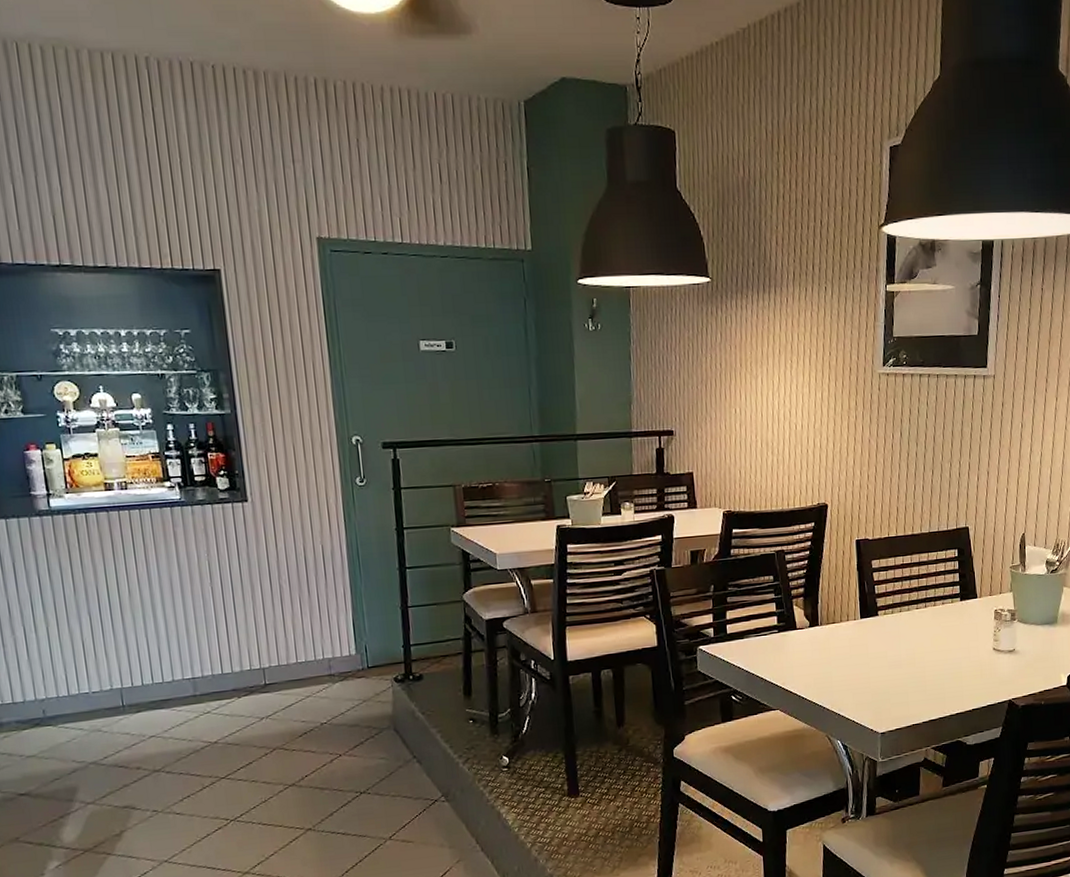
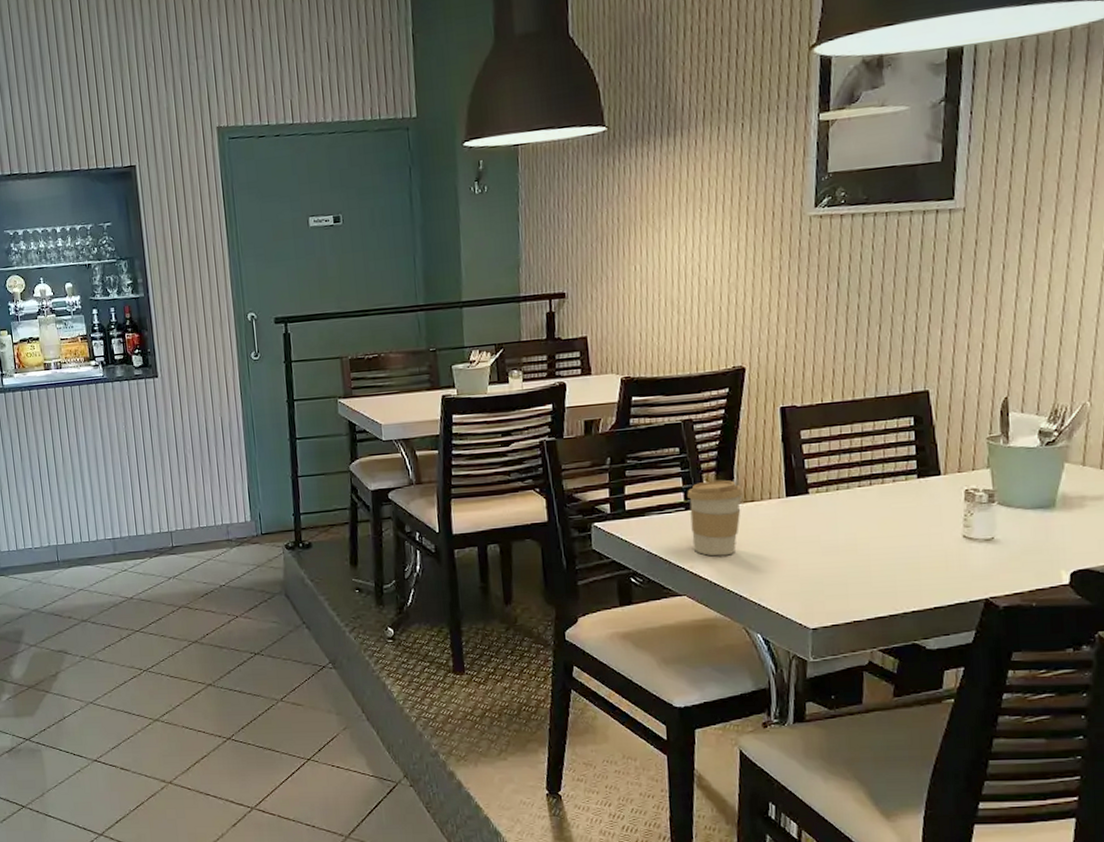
coffee cup: none [780,604,826,673] -> present [687,479,743,556]

